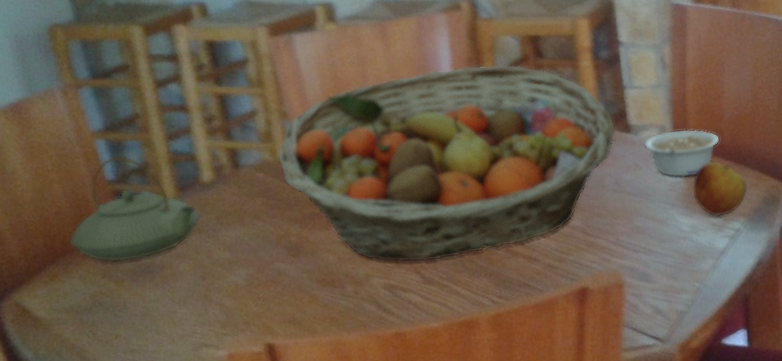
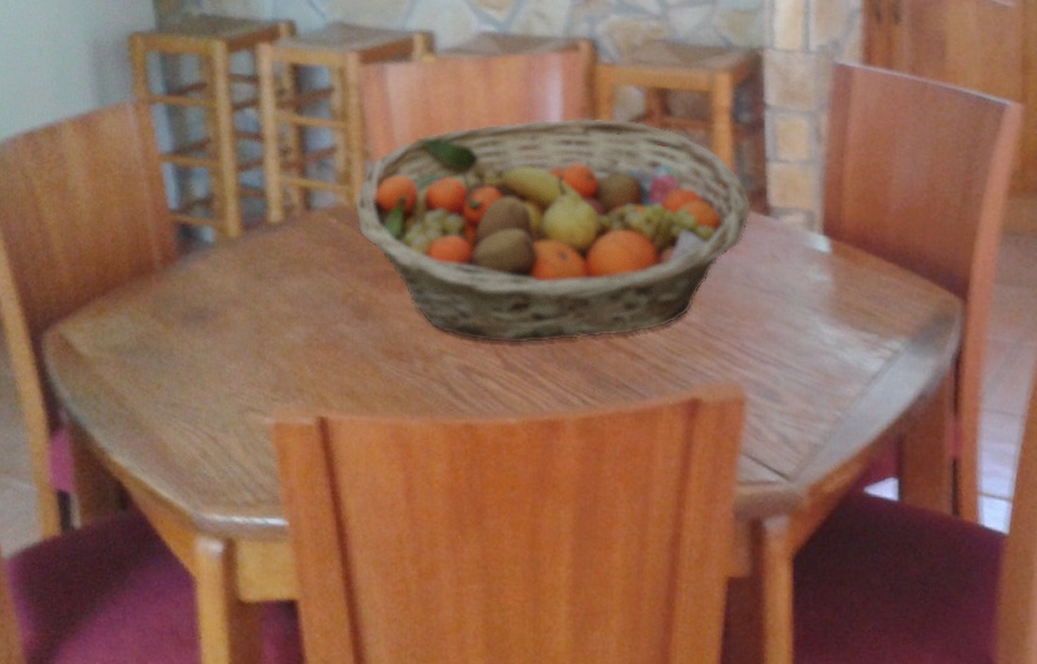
teapot: present [69,155,200,263] -> none [122,182,263,302]
legume: present [644,129,720,178] -> none [786,219,882,277]
apple: present [692,161,748,217] -> none [842,261,914,331]

